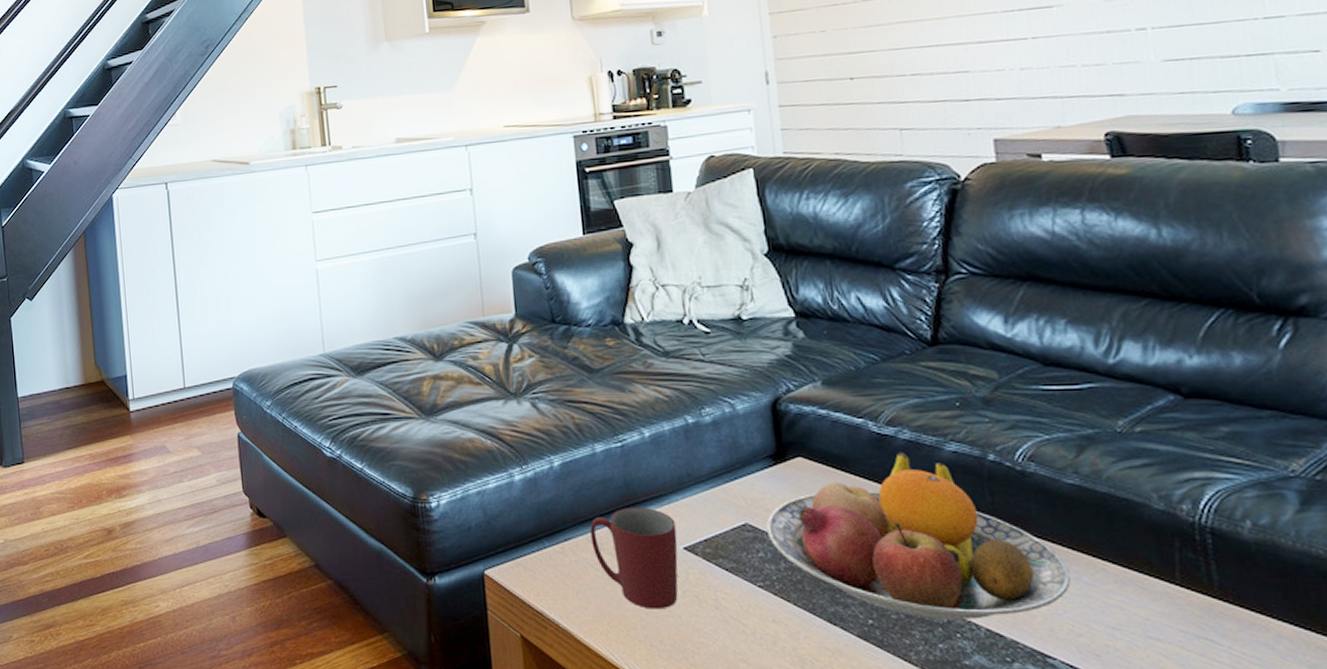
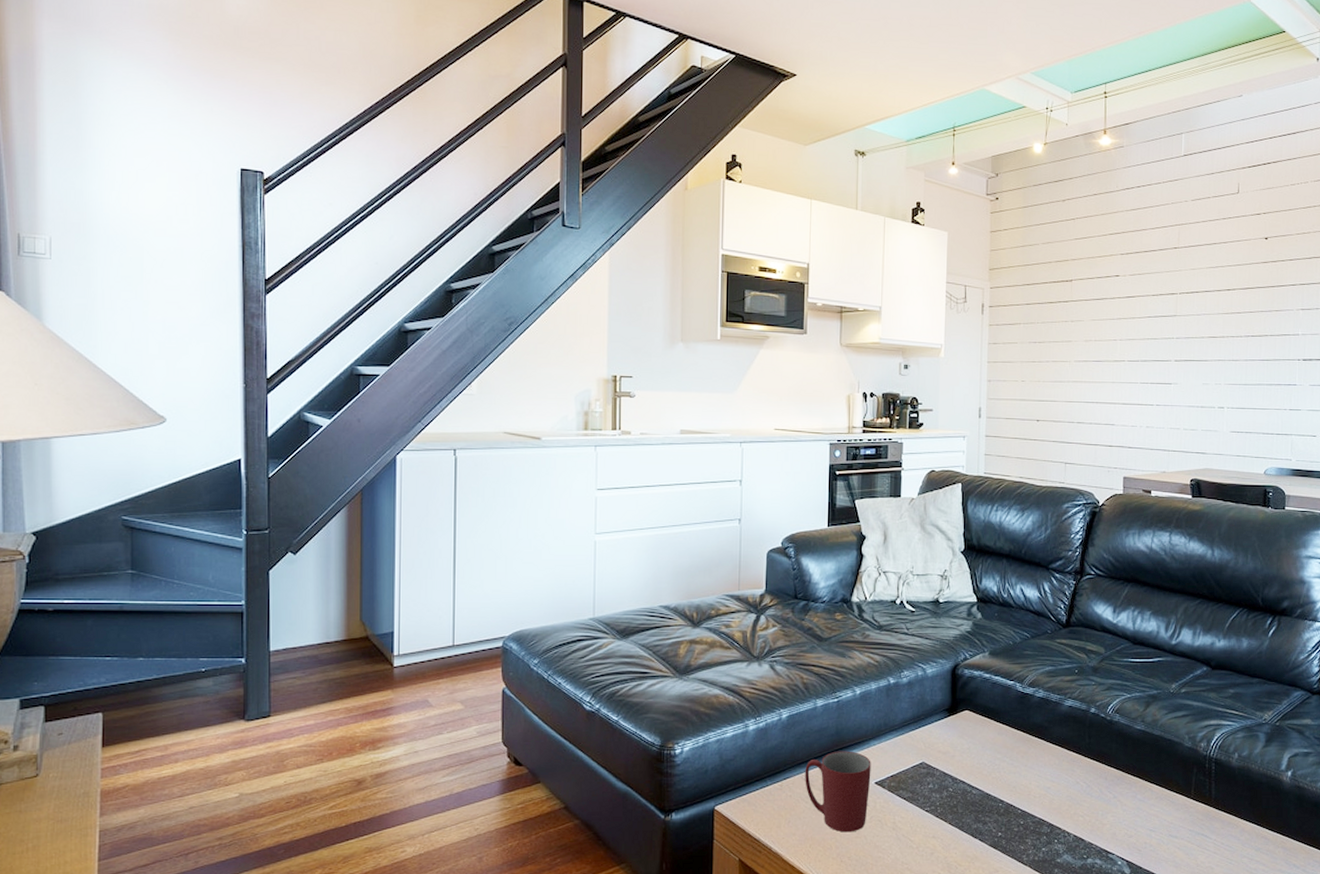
fruit bowl: present [766,452,1071,621] -> none [937,706,1130,830]

